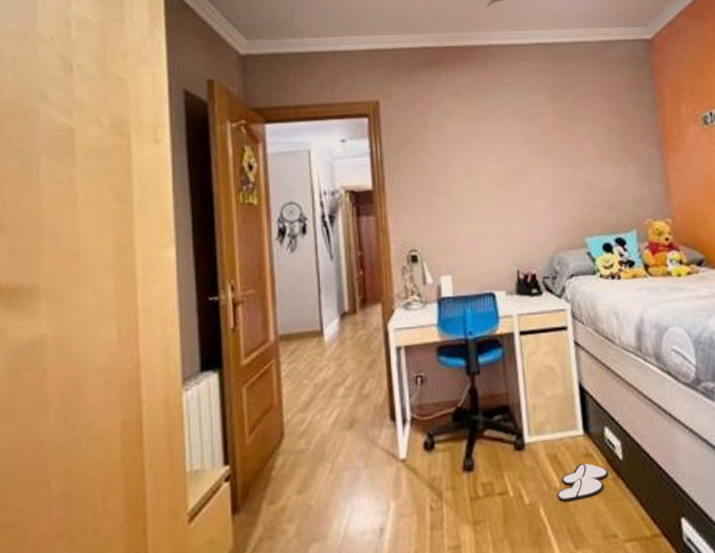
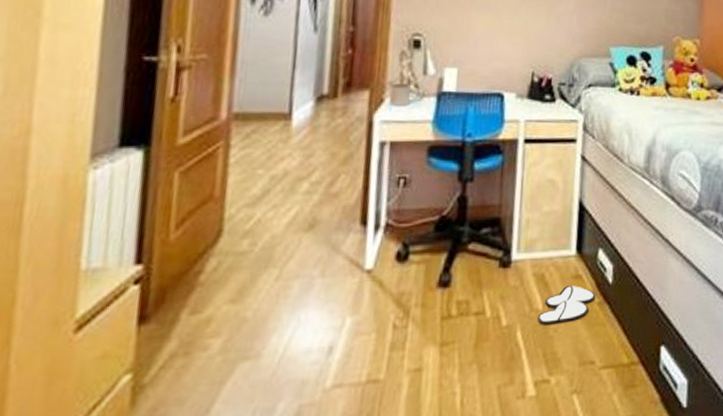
mug: none [397,293,422,316] -> present [389,82,419,107]

